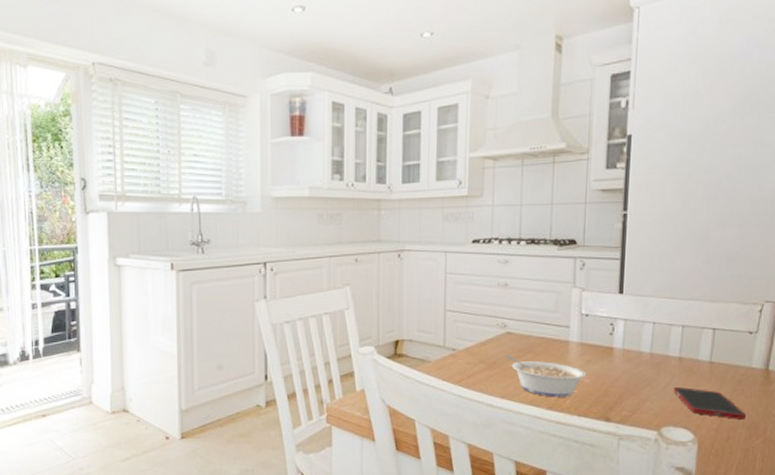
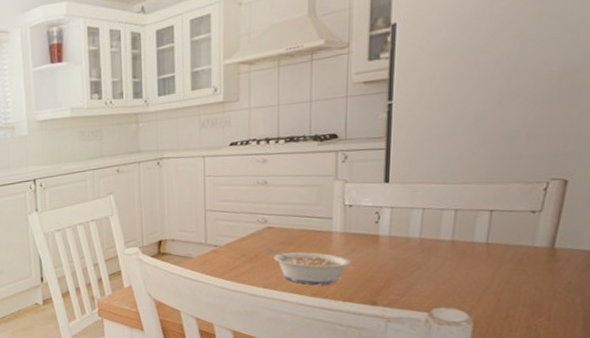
cell phone: present [673,386,746,419] -> none [445,269,528,298]

